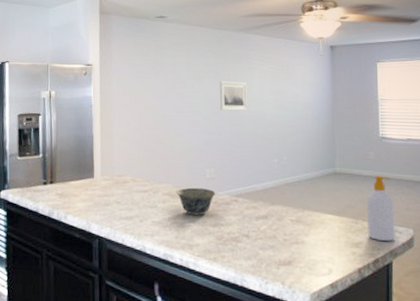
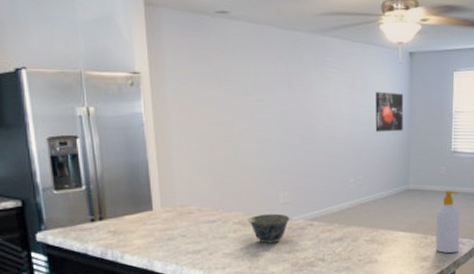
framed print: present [219,81,247,111] -> none [293,93,323,127]
wall art: none [298,80,327,117] -> present [375,91,404,132]

